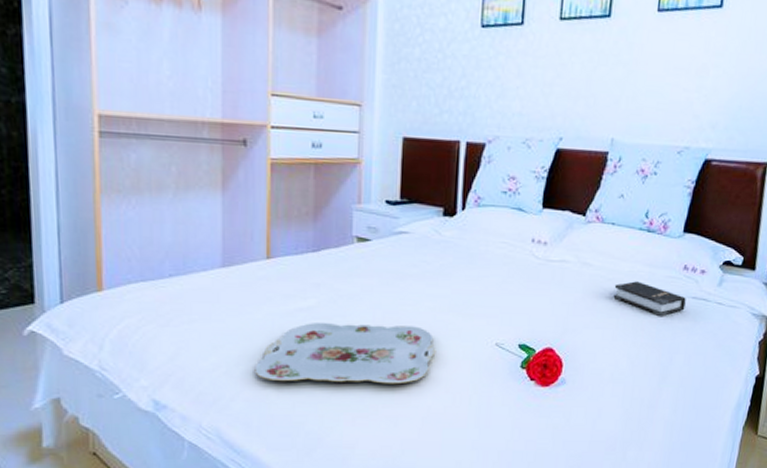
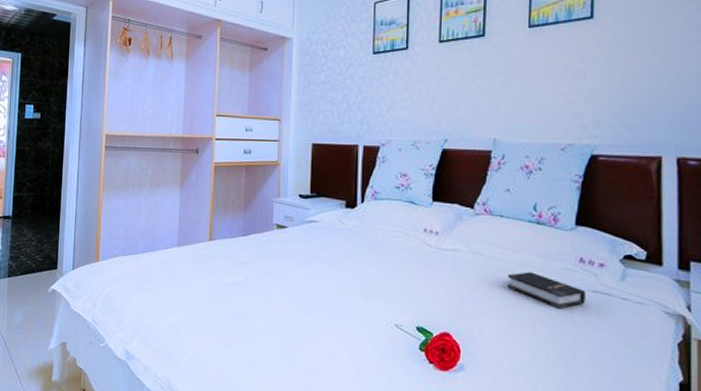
serving tray: present [254,323,436,385] -> none [197,295,342,356]

